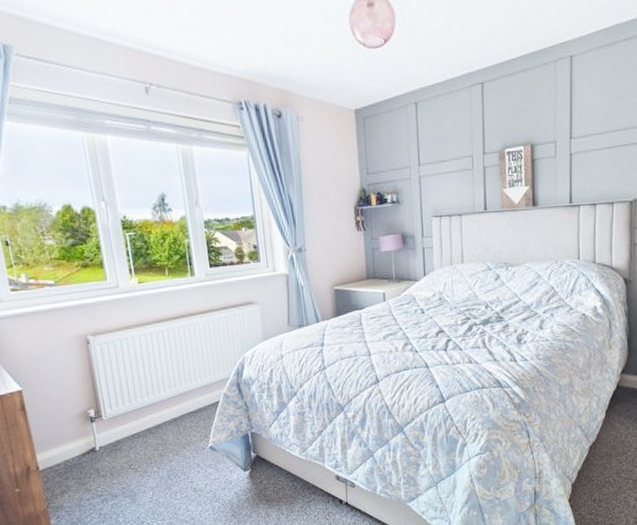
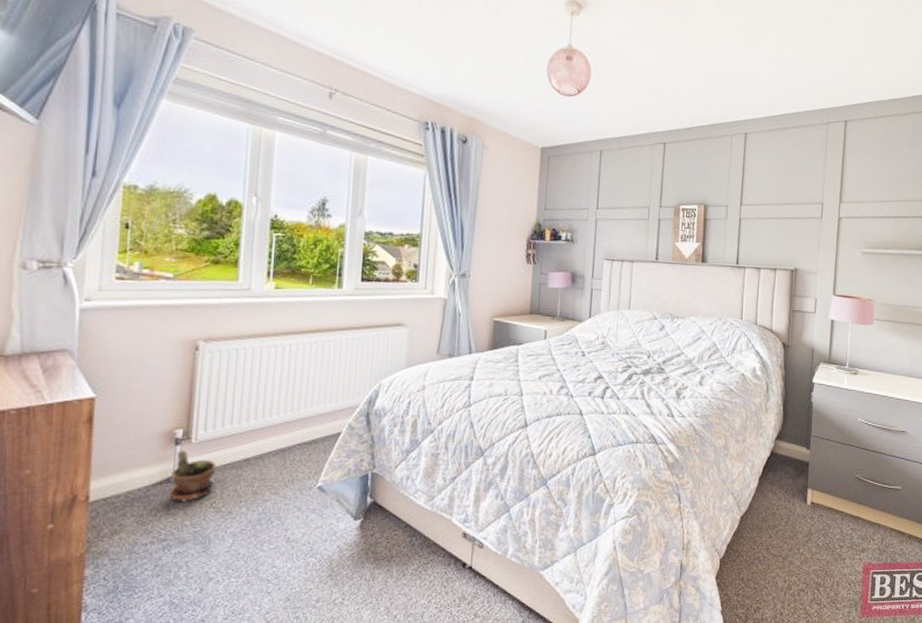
potted plant: none [93,425,128,466] -> present [169,450,217,502]

